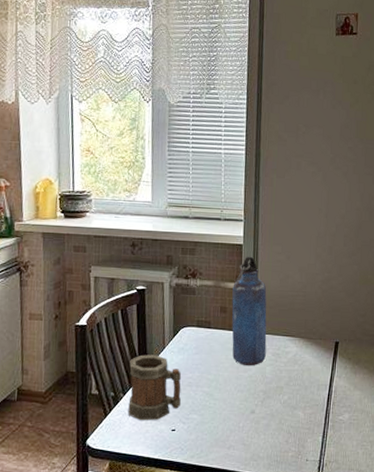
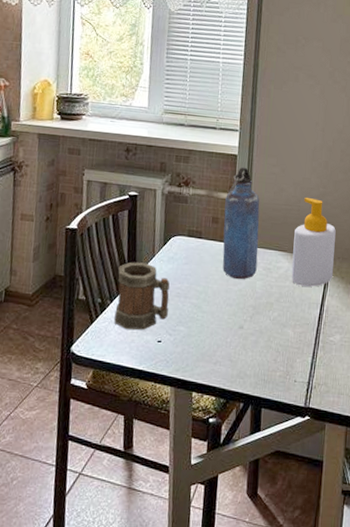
soap bottle: none [299,282,342,369] -> present [291,197,336,287]

